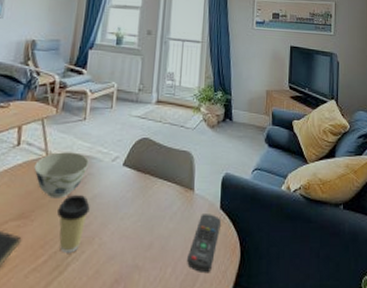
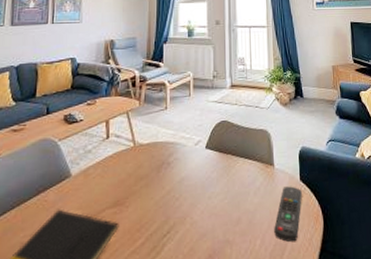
bowl: present [34,152,89,198] -> none [124,140,173,185]
coffee cup: present [57,195,90,253] -> none [150,179,179,234]

